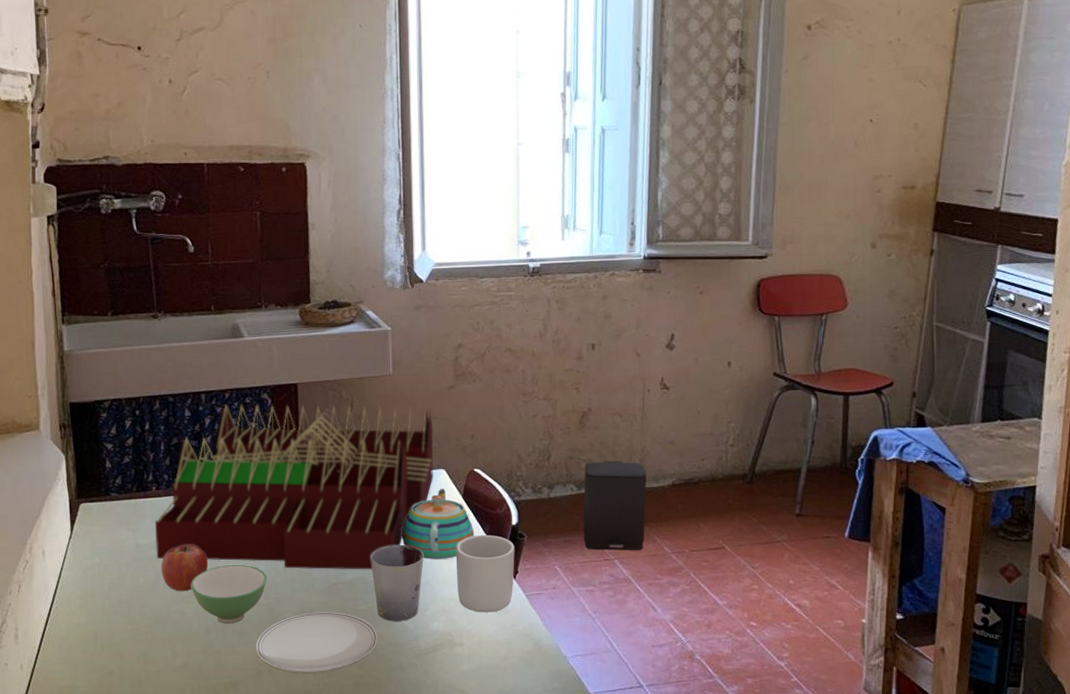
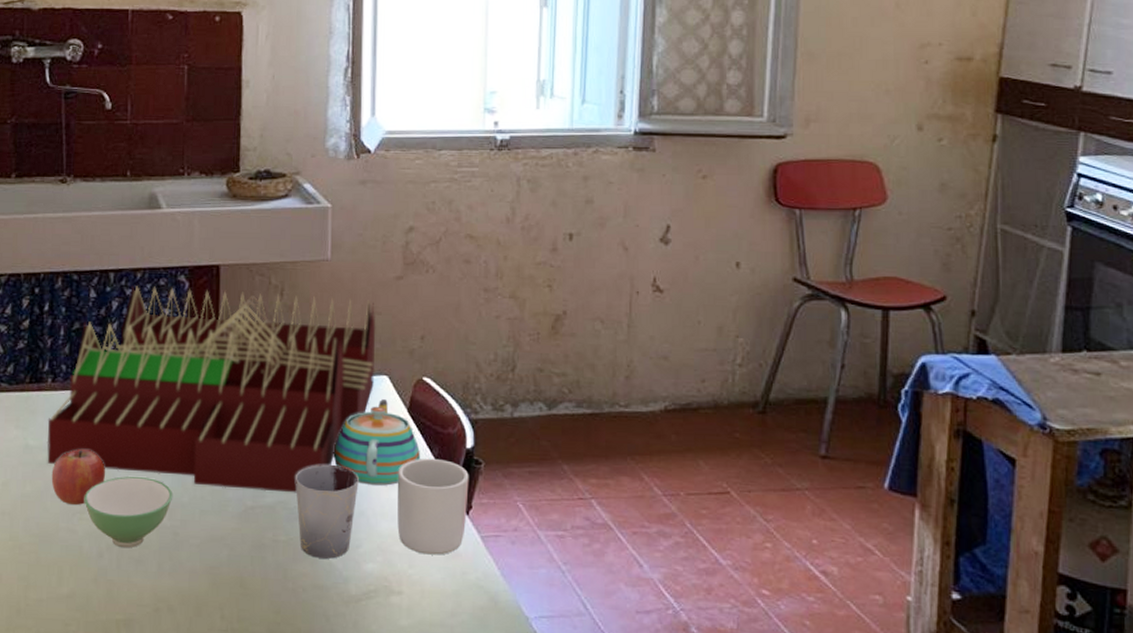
plate: present [255,612,378,674] -> none [154,540,300,617]
pedal bin: present [583,460,647,550] -> none [553,375,633,489]

